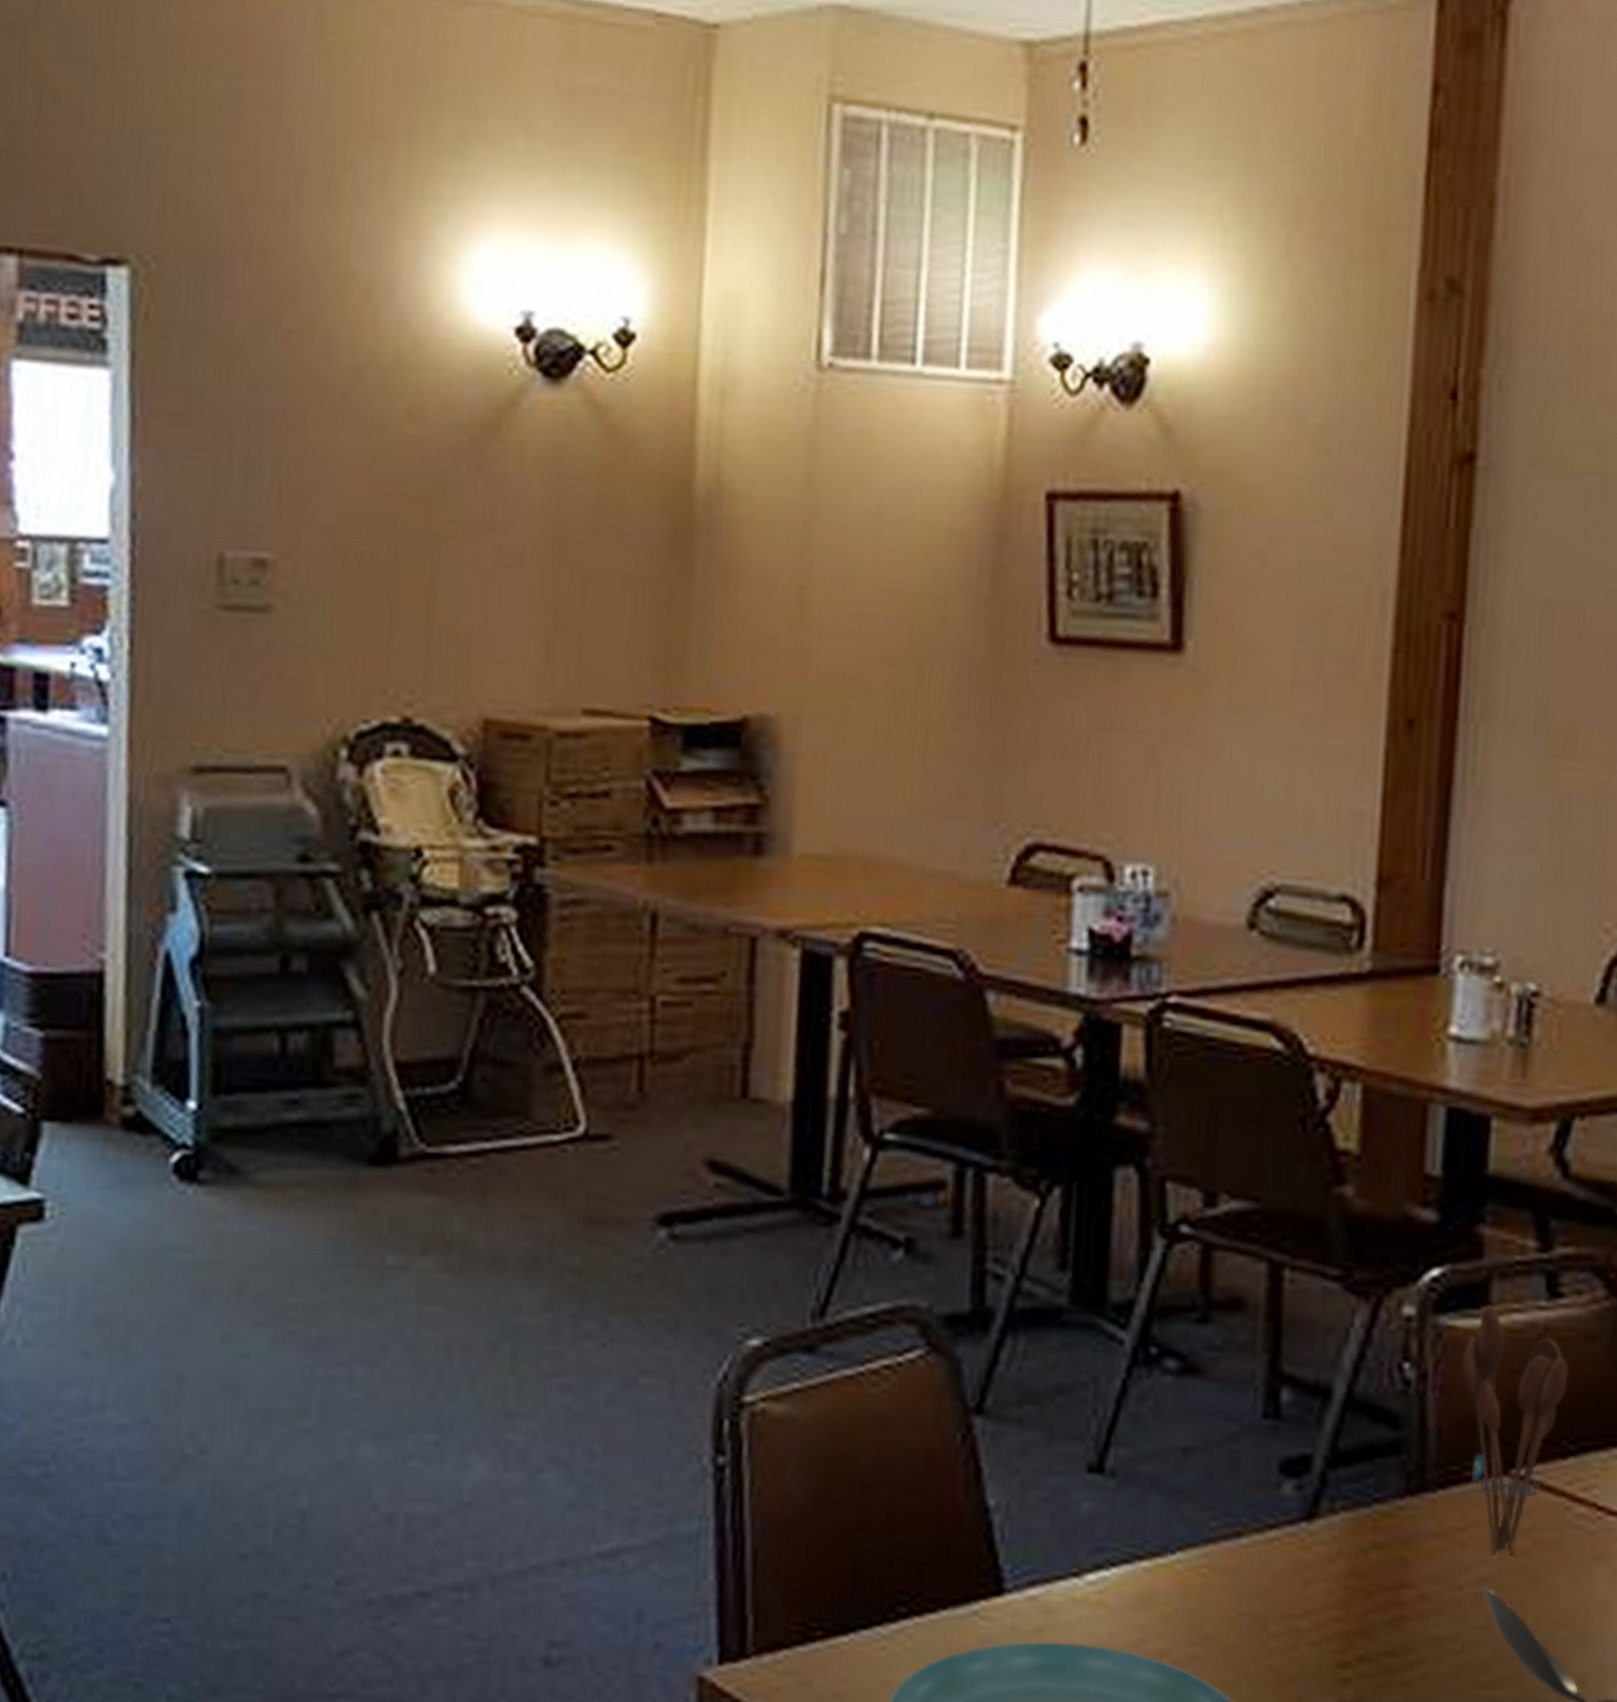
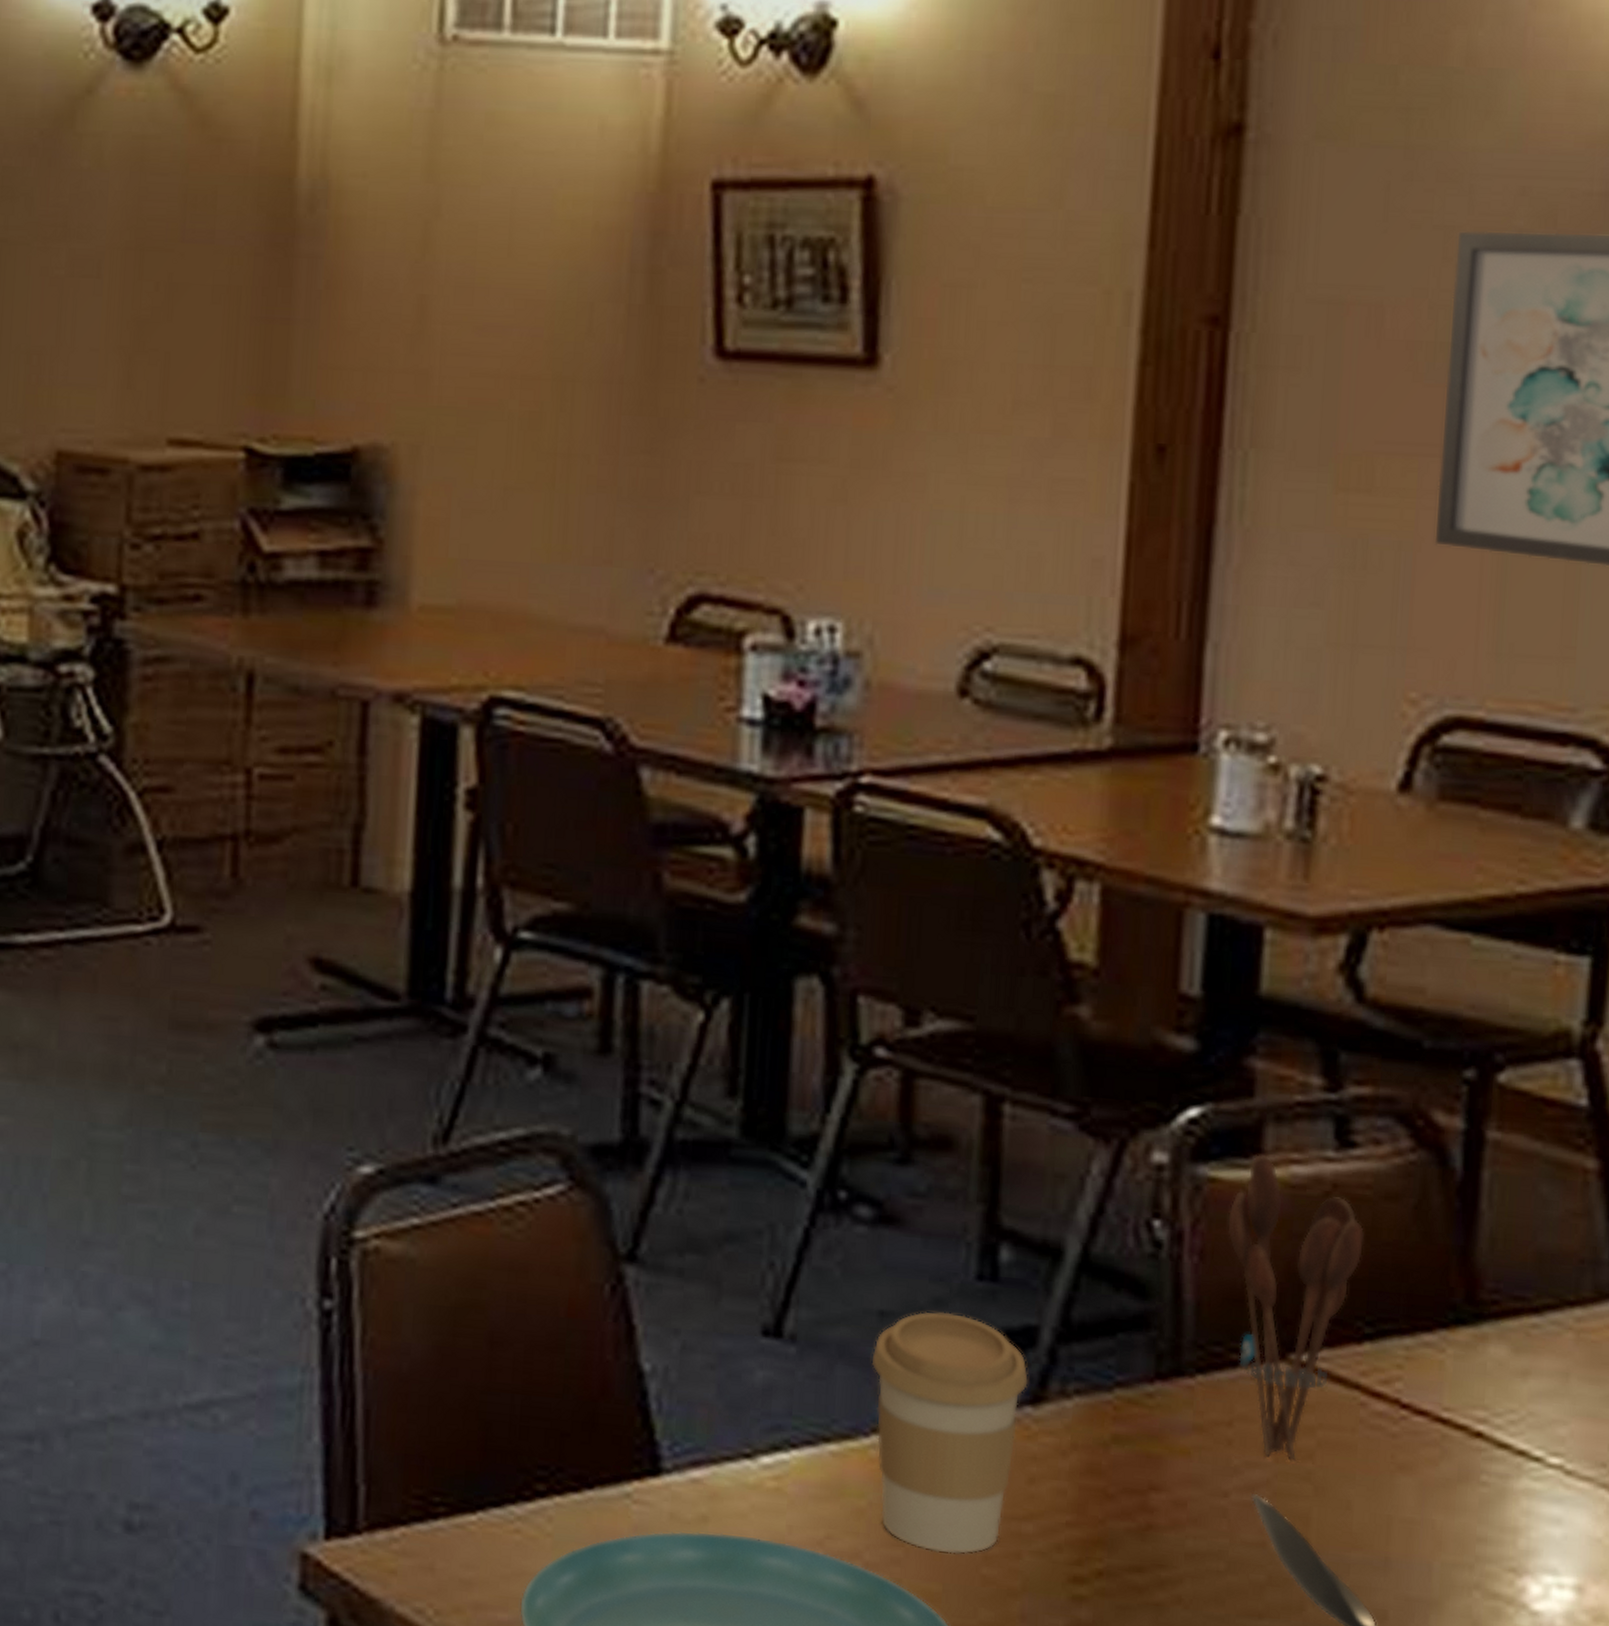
coffee cup: none [1177,1446,1304,1649] -> present [871,1311,1028,1554]

